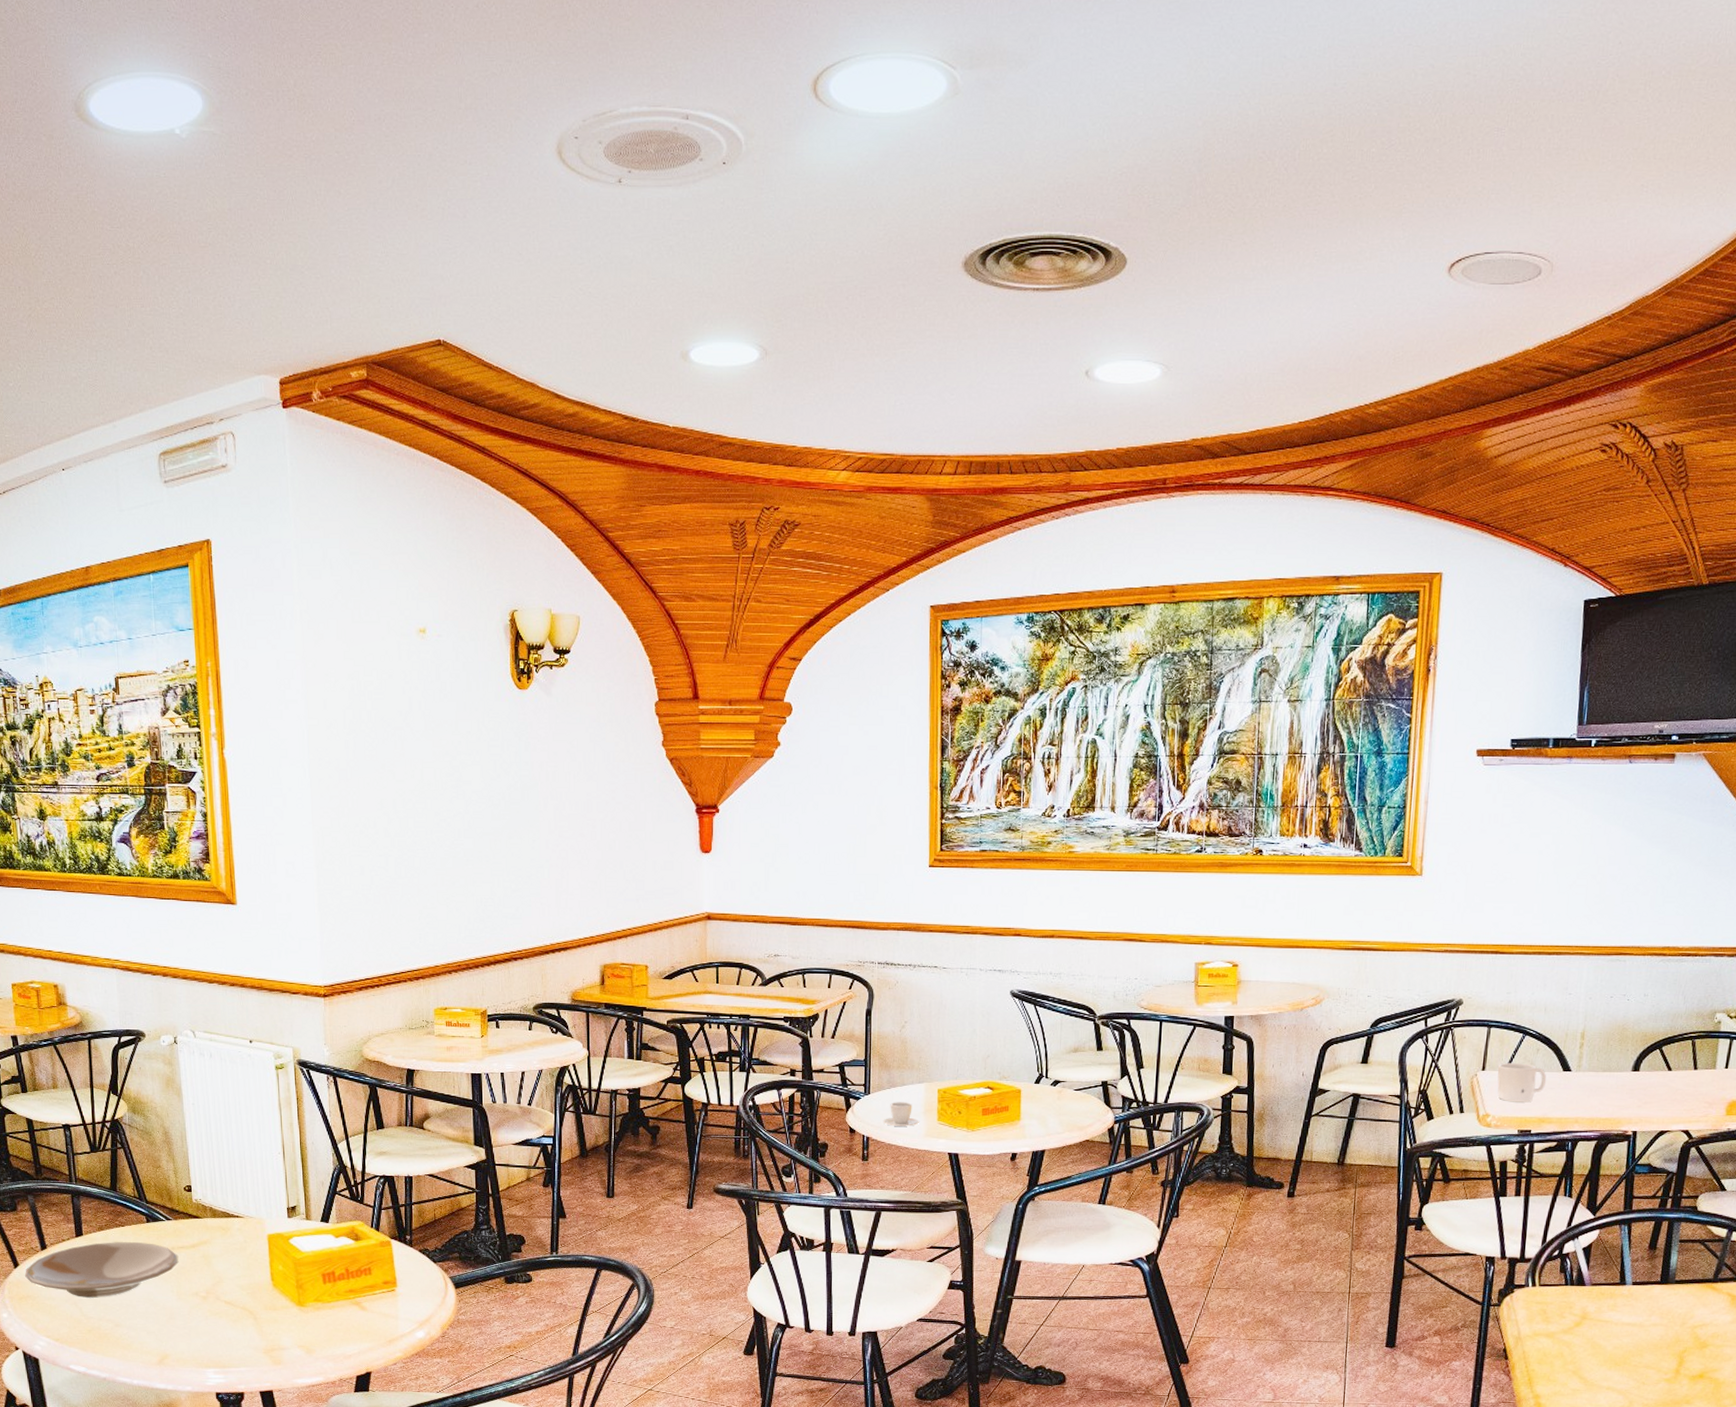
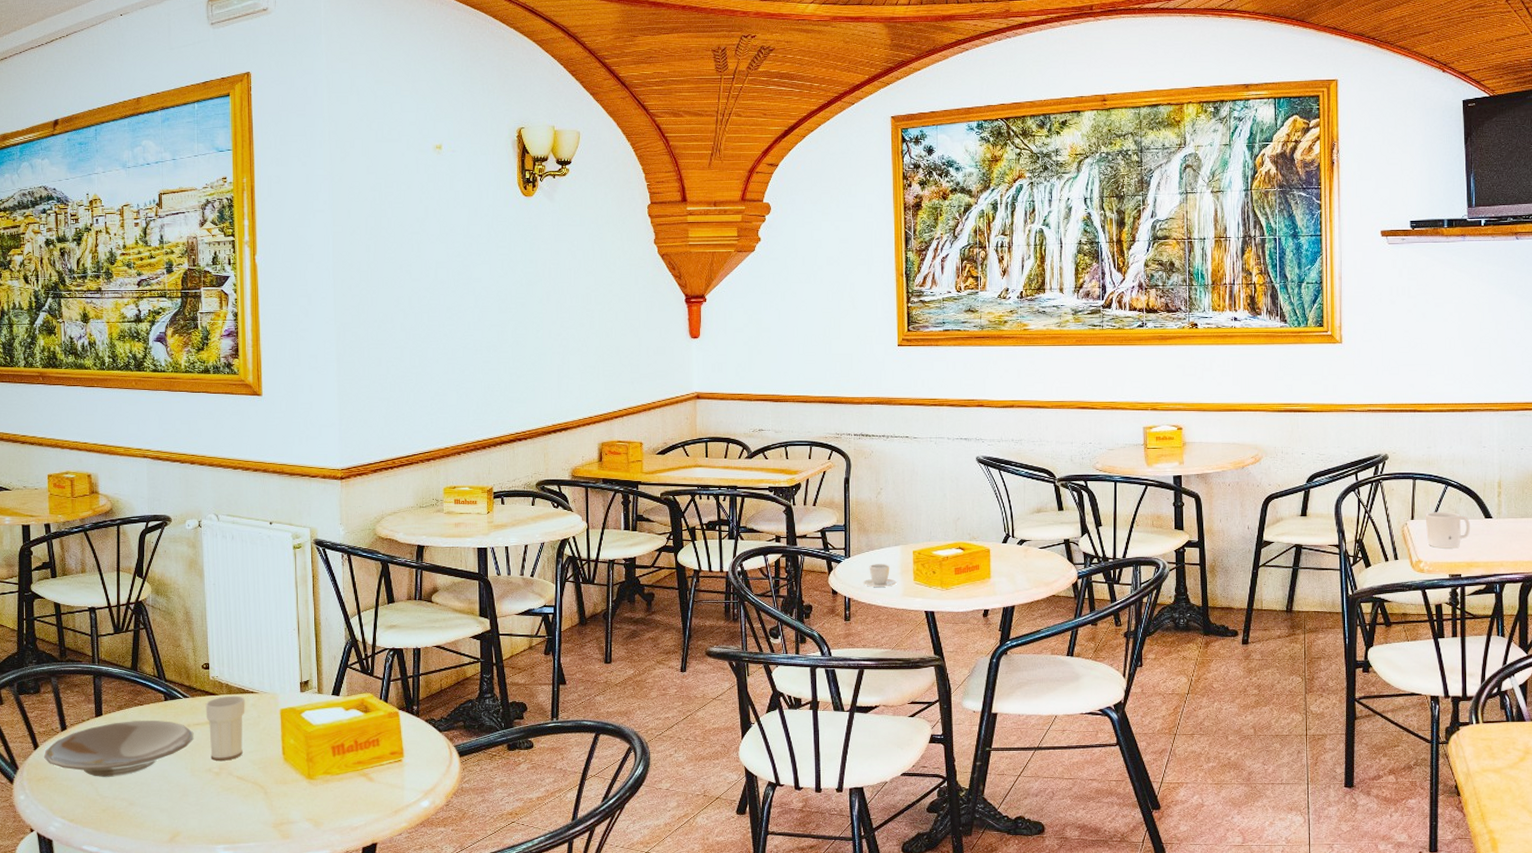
cup: none [189,1219,231,1285] -> present [205,695,245,761]

